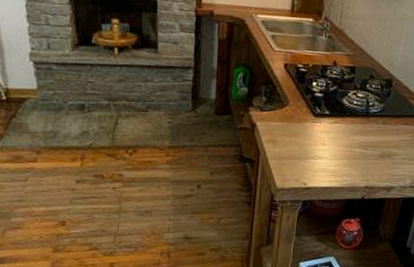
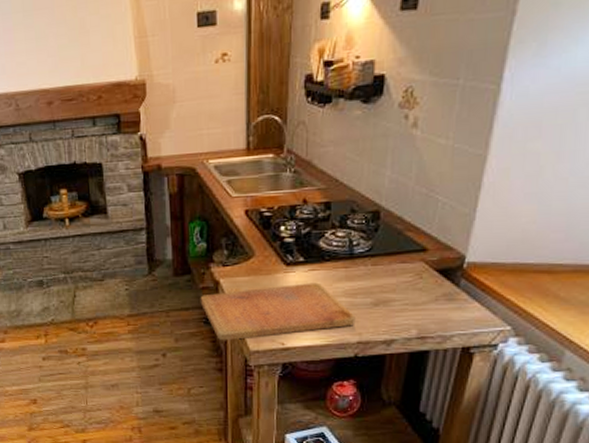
cutting board: none [237,133,366,178] -> present [200,282,356,341]

